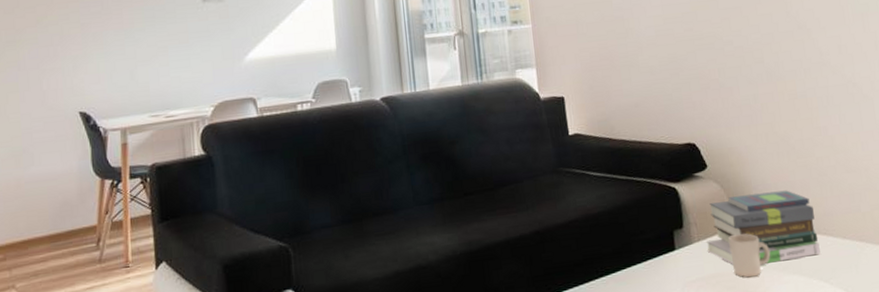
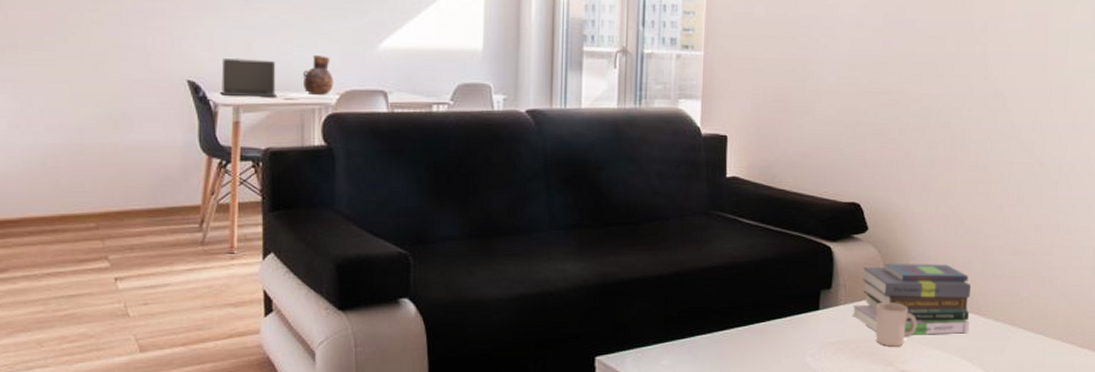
laptop: none [109,84,158,121] -> present [221,58,276,98]
vase: none [180,73,208,110] -> present [302,55,334,95]

